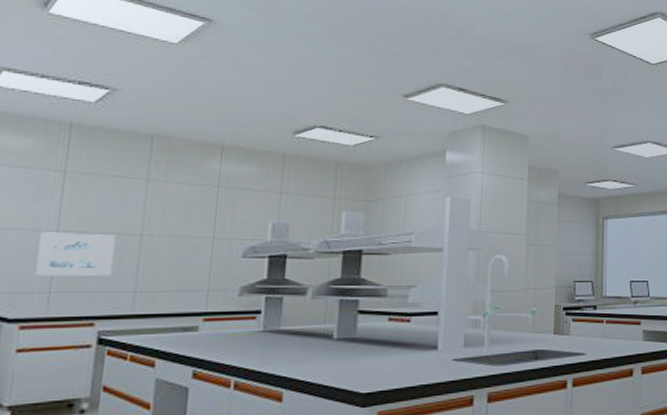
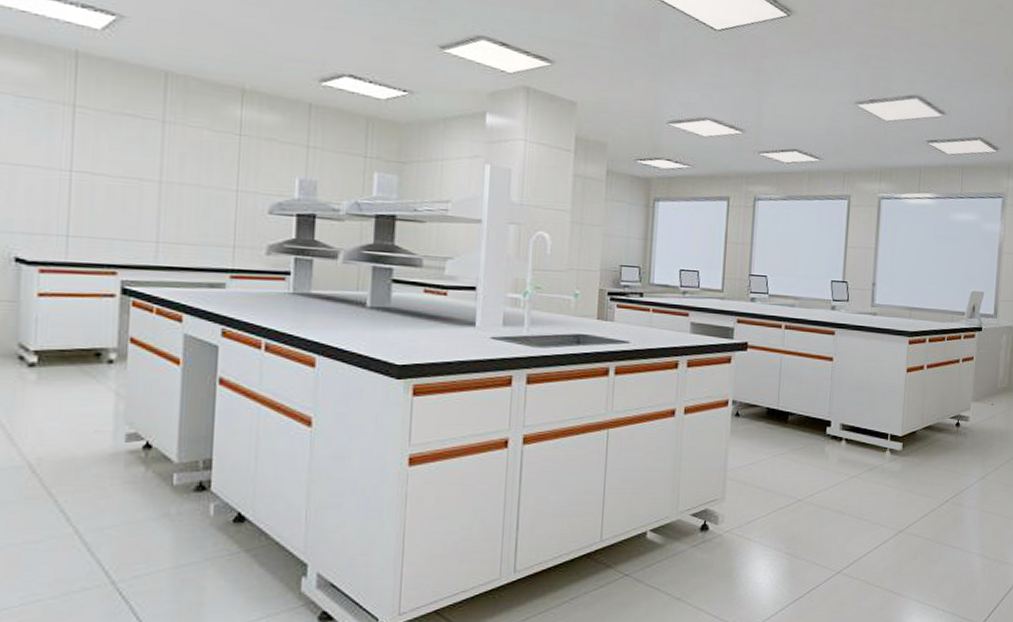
wall art: present [35,232,115,276] -> none [51,170,133,223]

